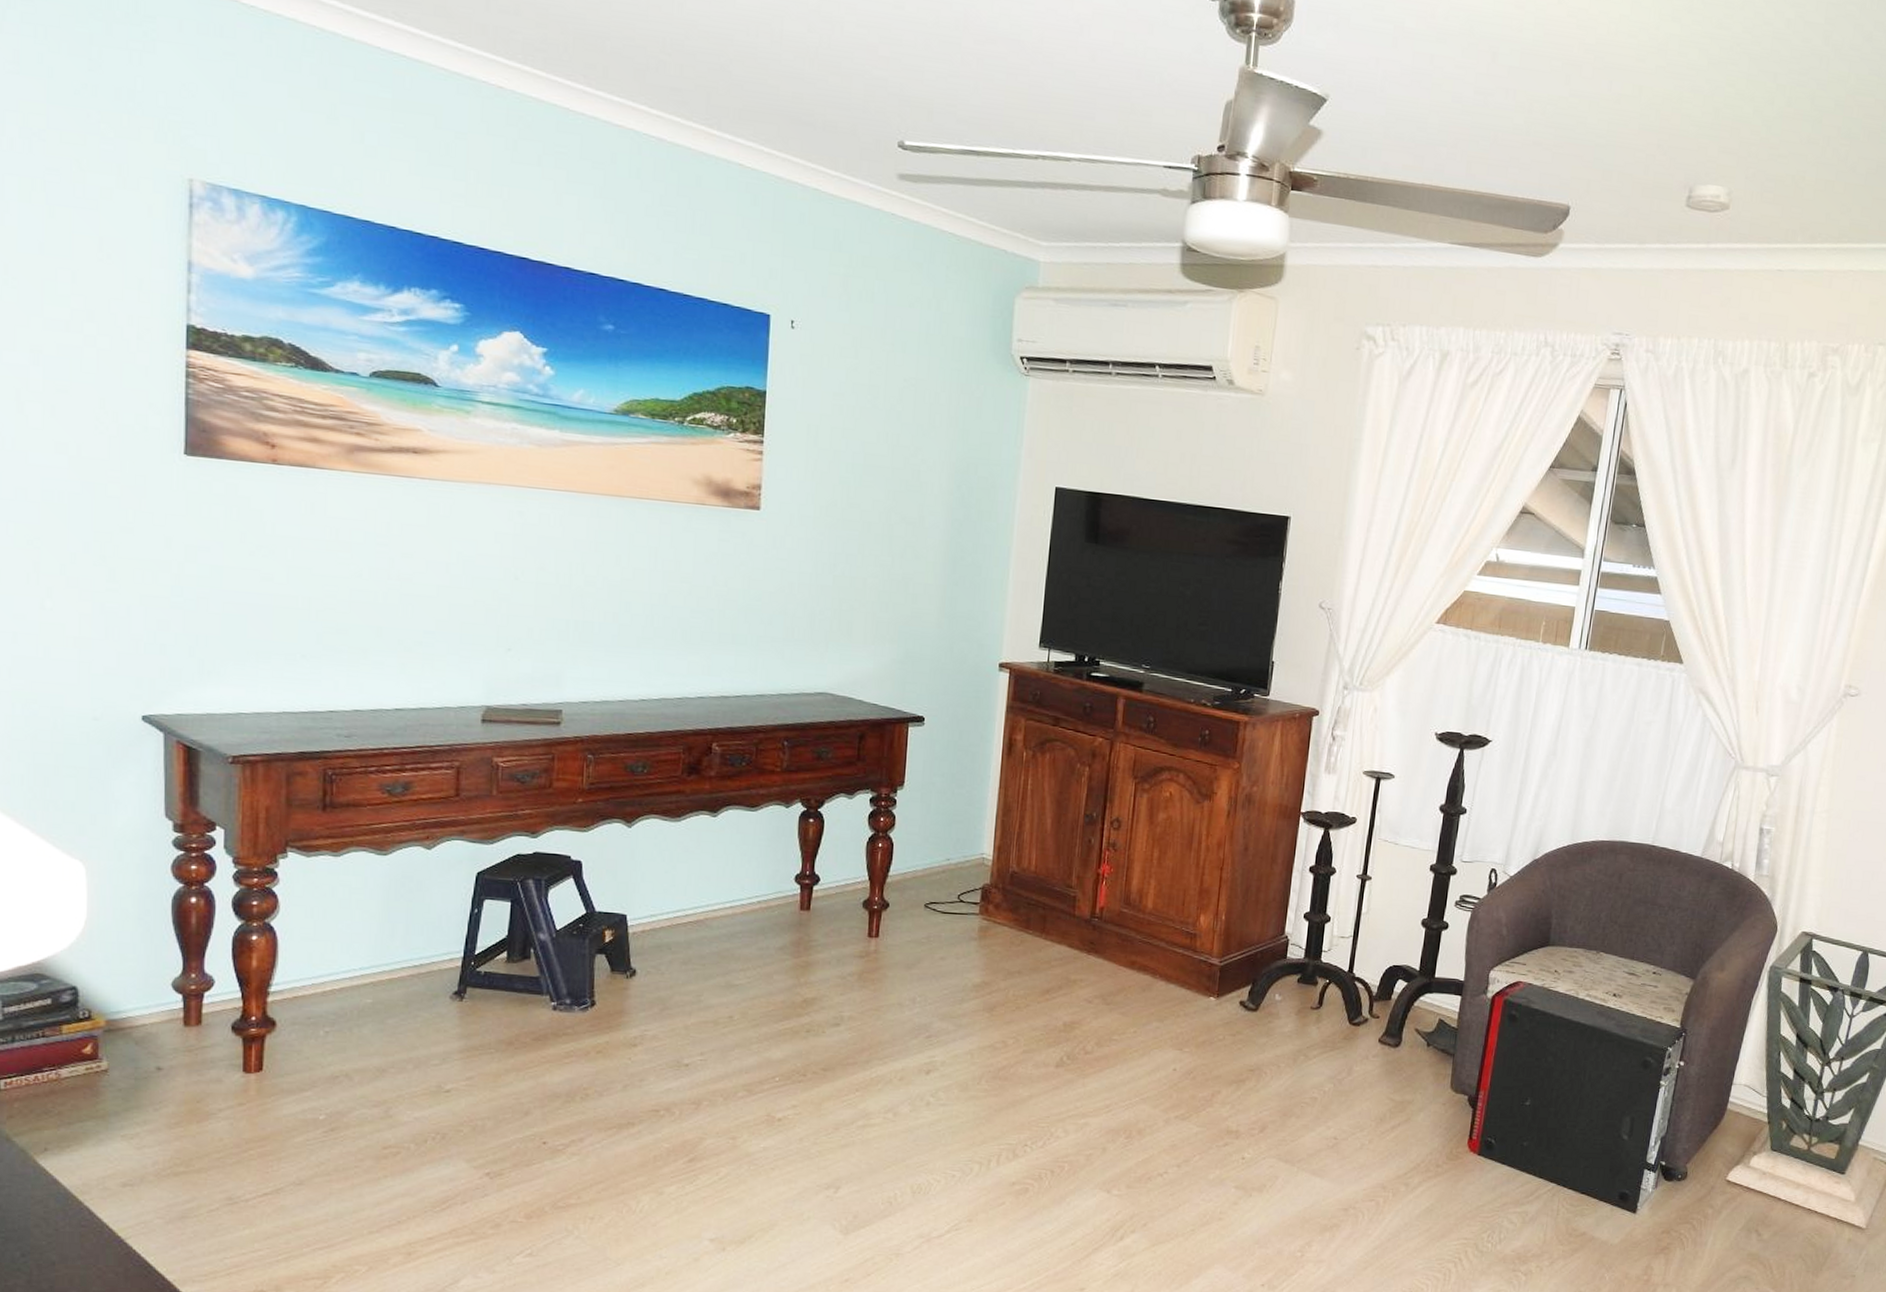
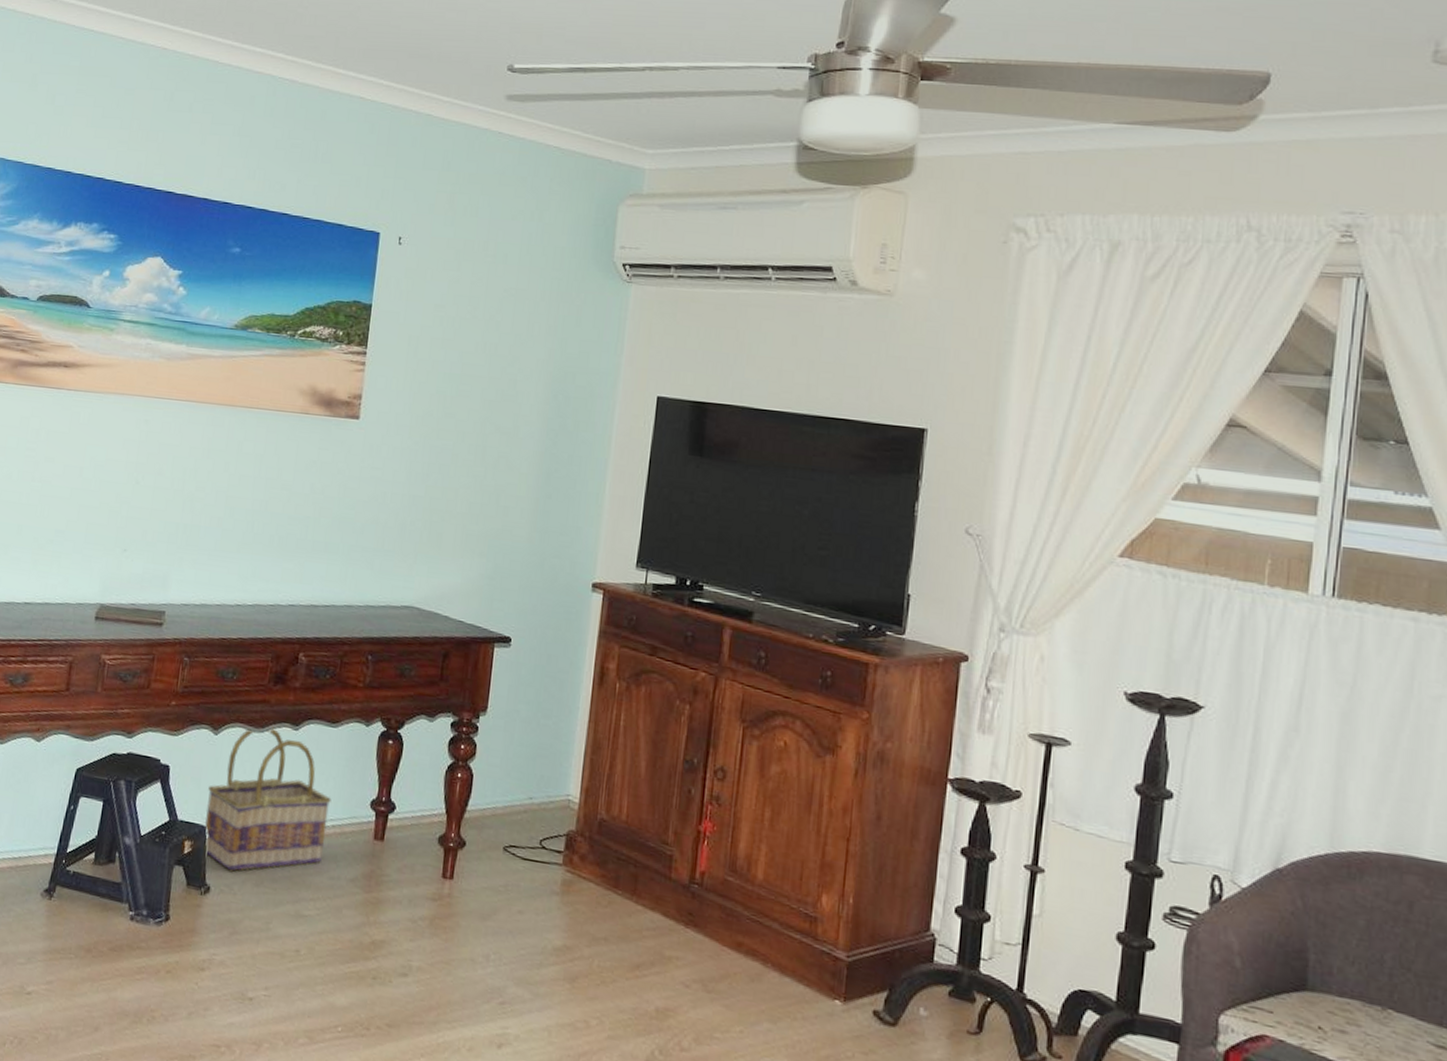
basket: none [624,816,755,953] -> present [204,727,331,871]

